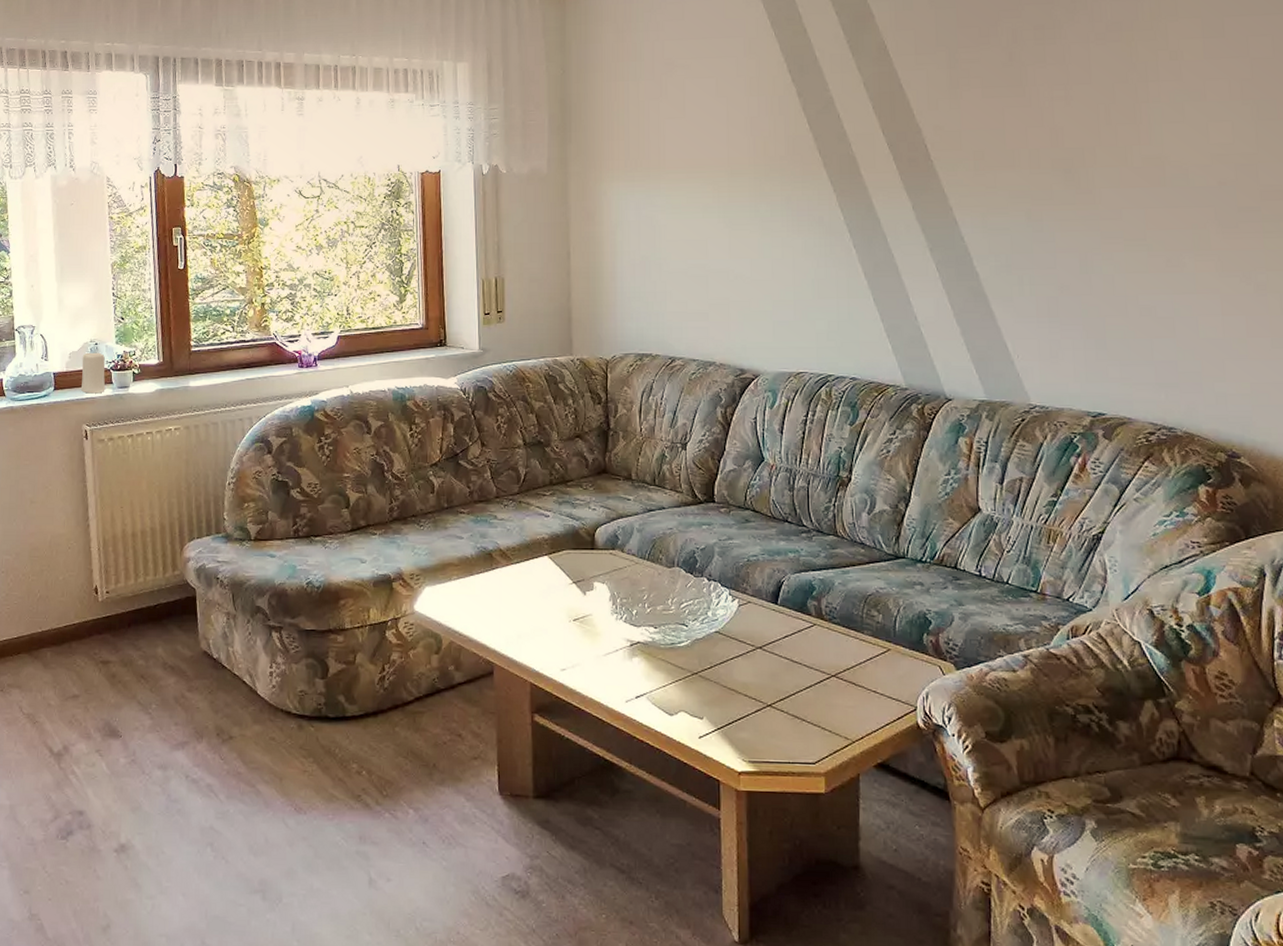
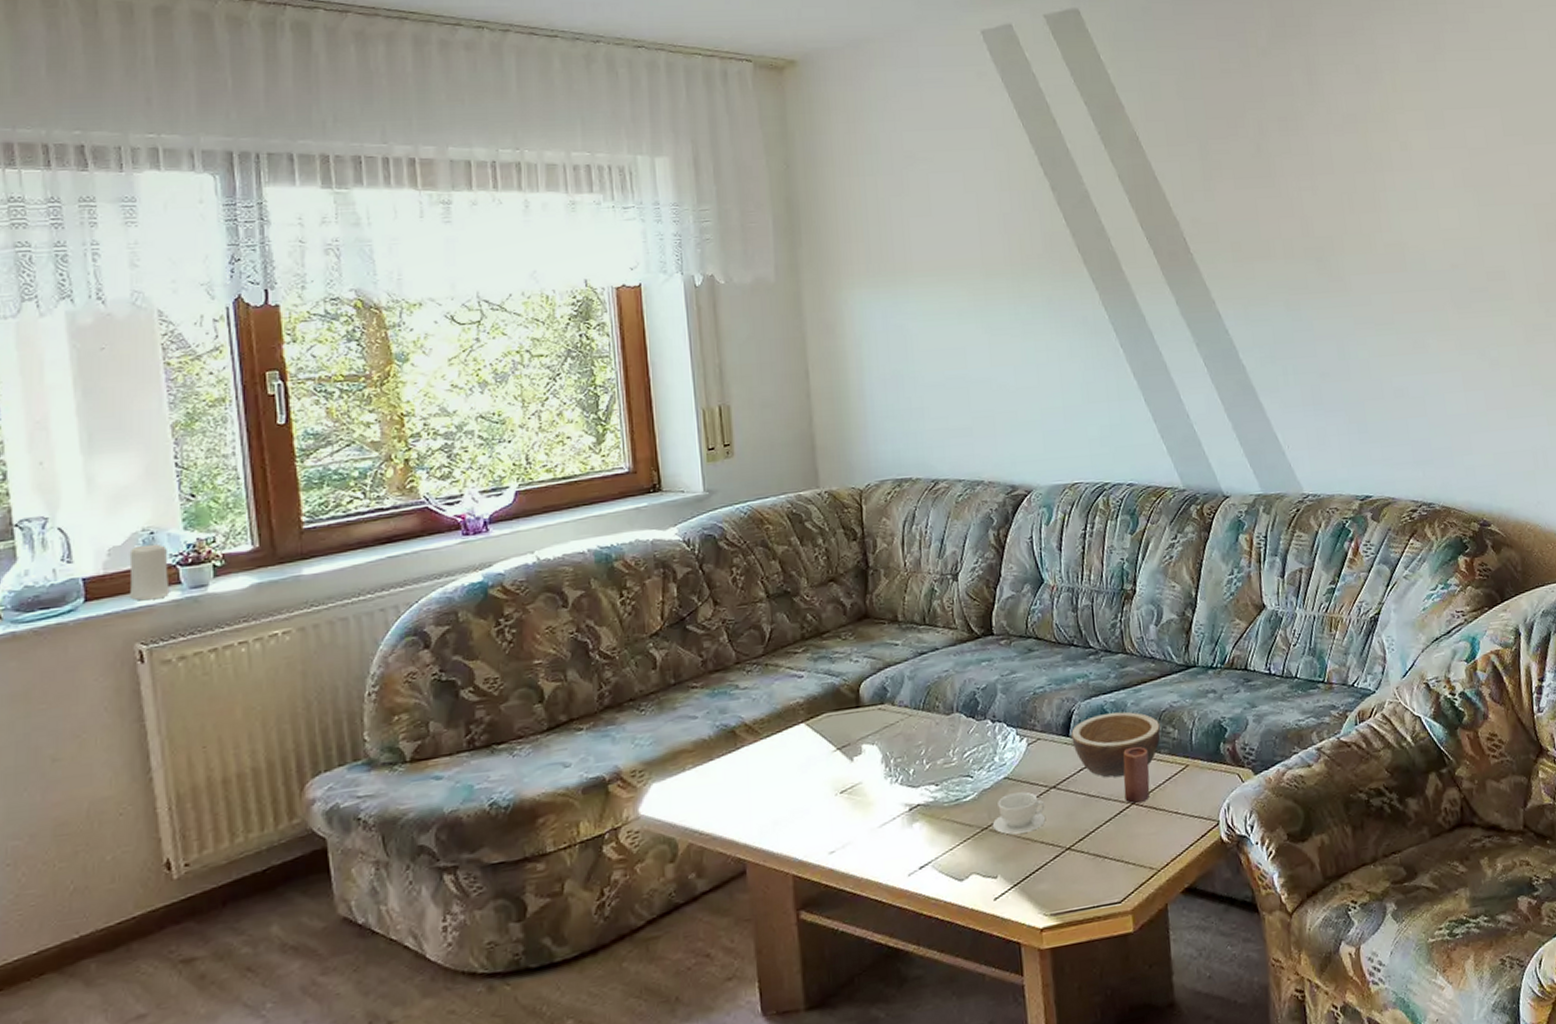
teacup: none [701,647,751,684] -> present [992,791,1046,835]
bowl: none [780,589,865,650] -> present [1071,711,1161,778]
candle: none [825,623,852,676] -> present [1123,746,1150,803]

